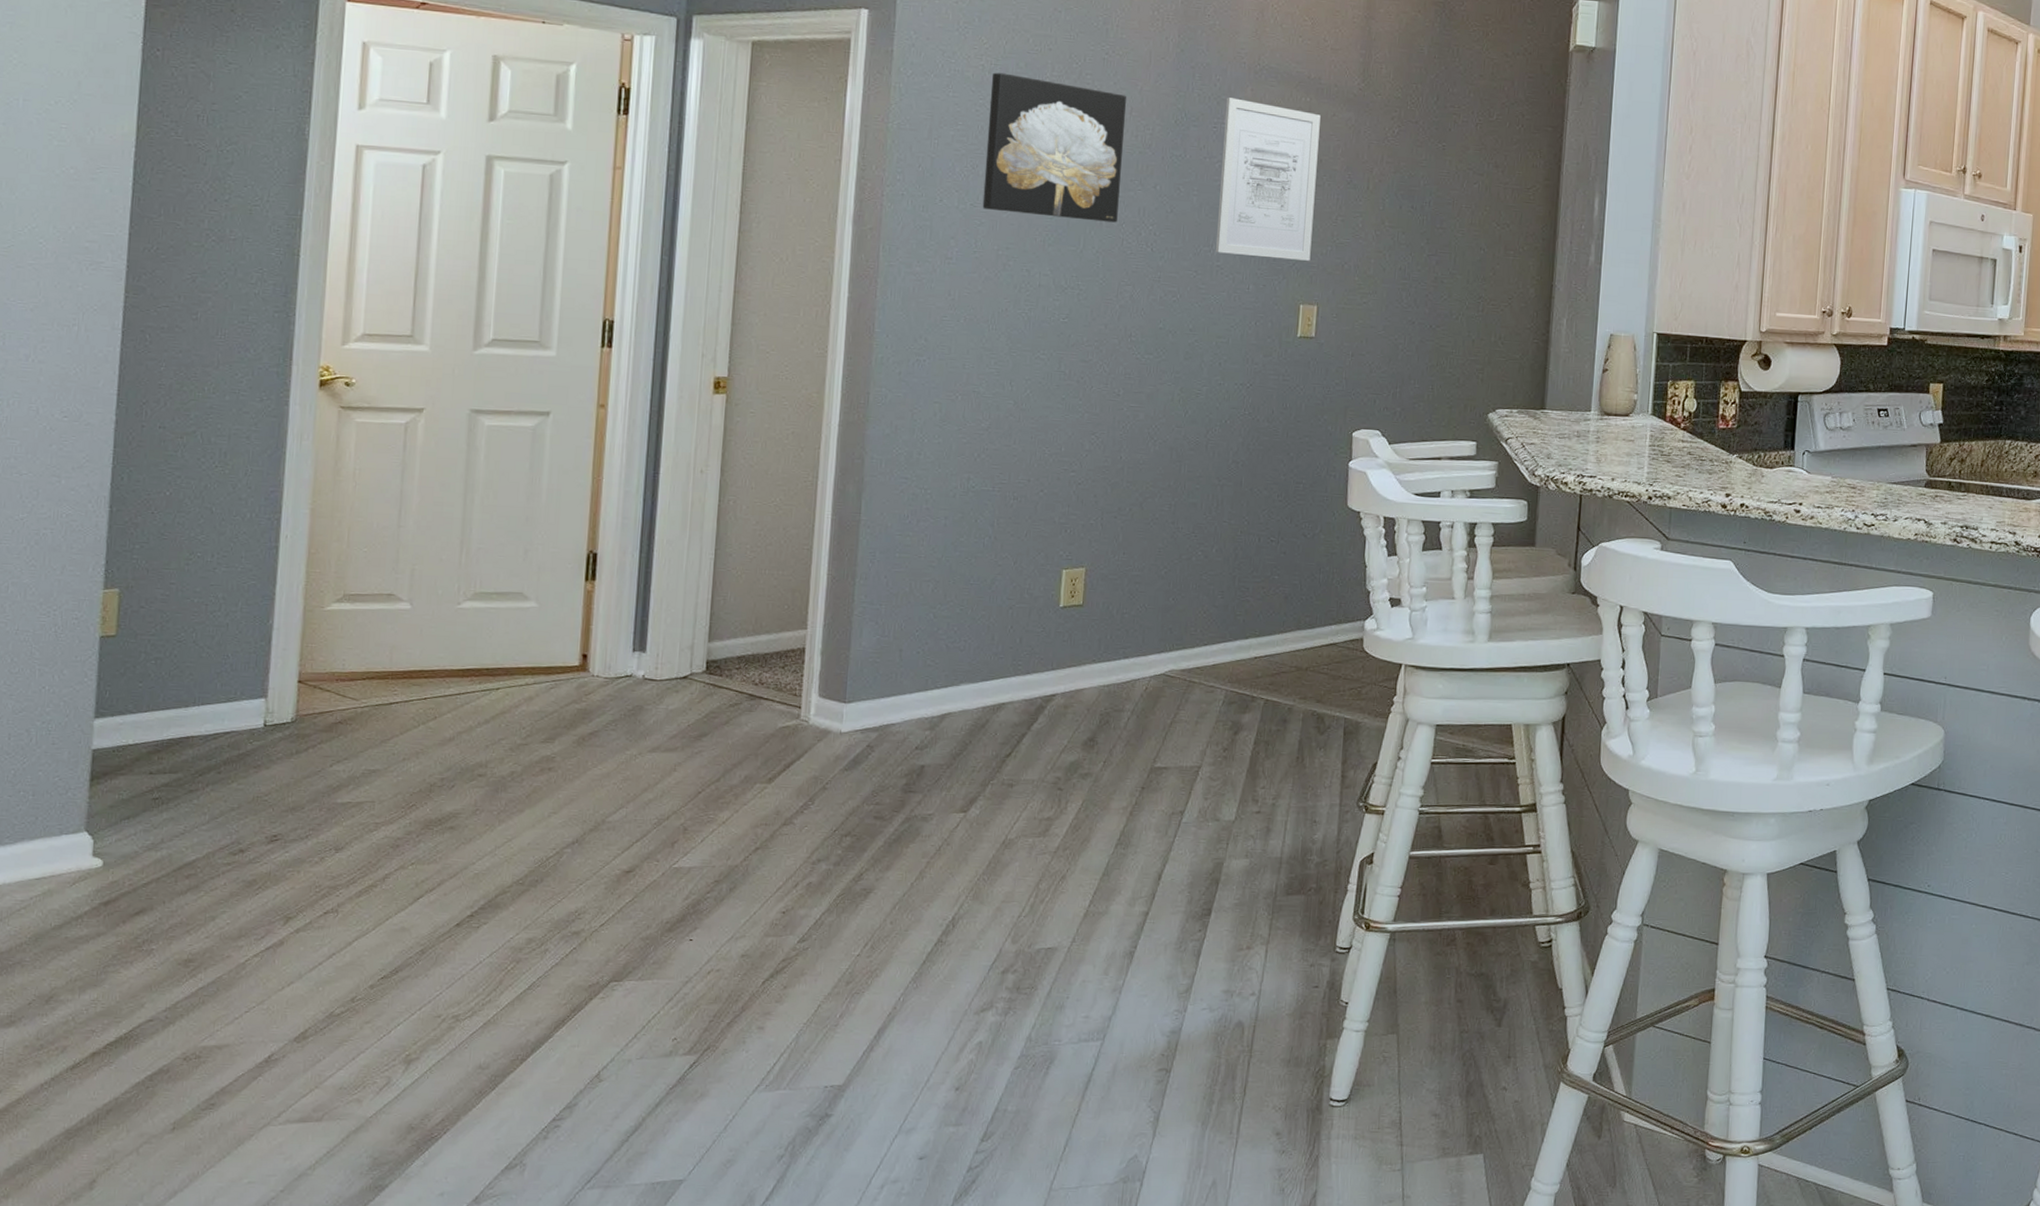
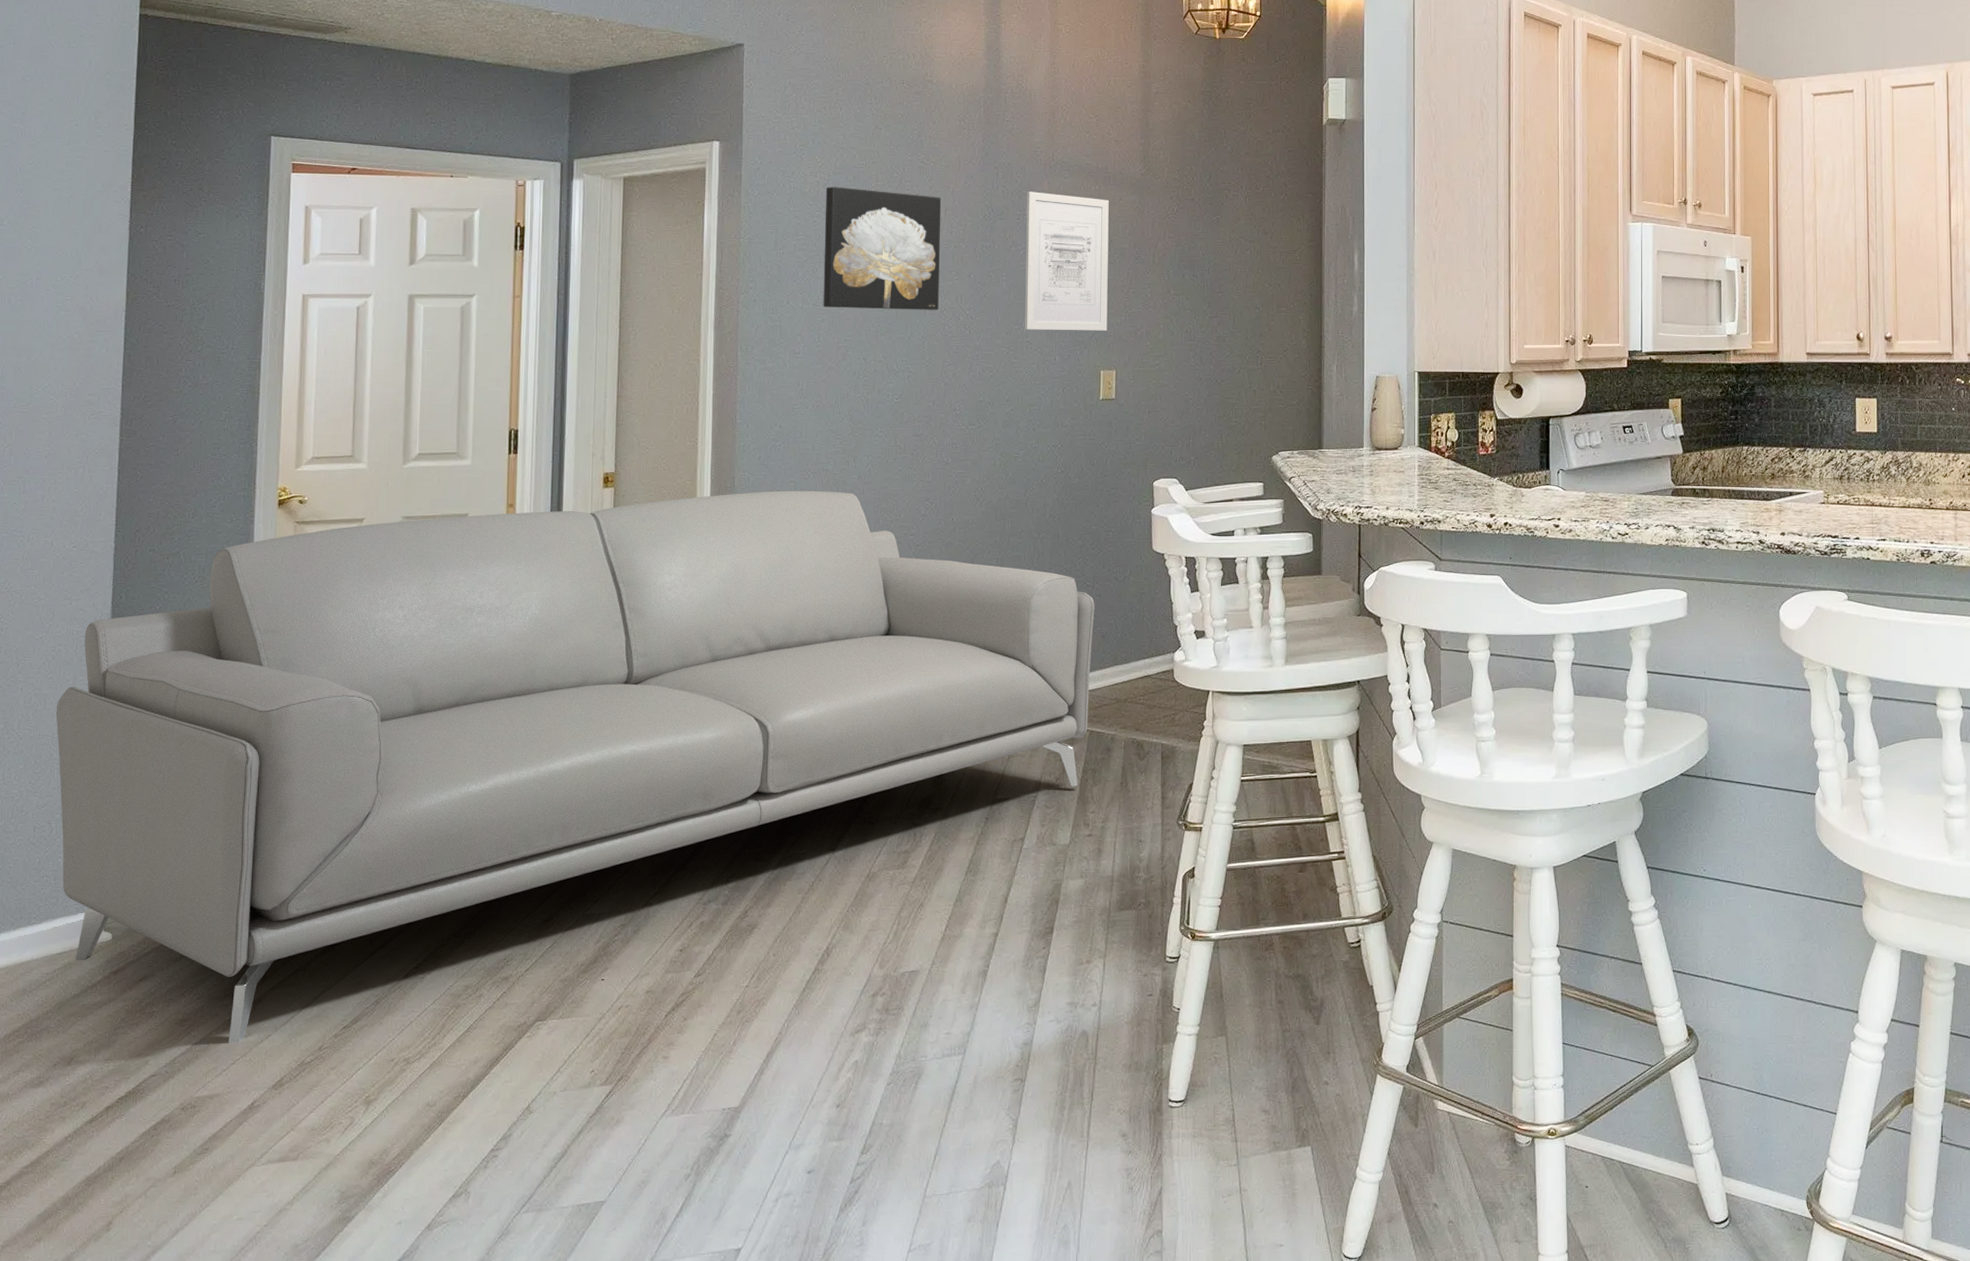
sofa: none [38,411,1279,989] -> present [55,490,1095,1043]

